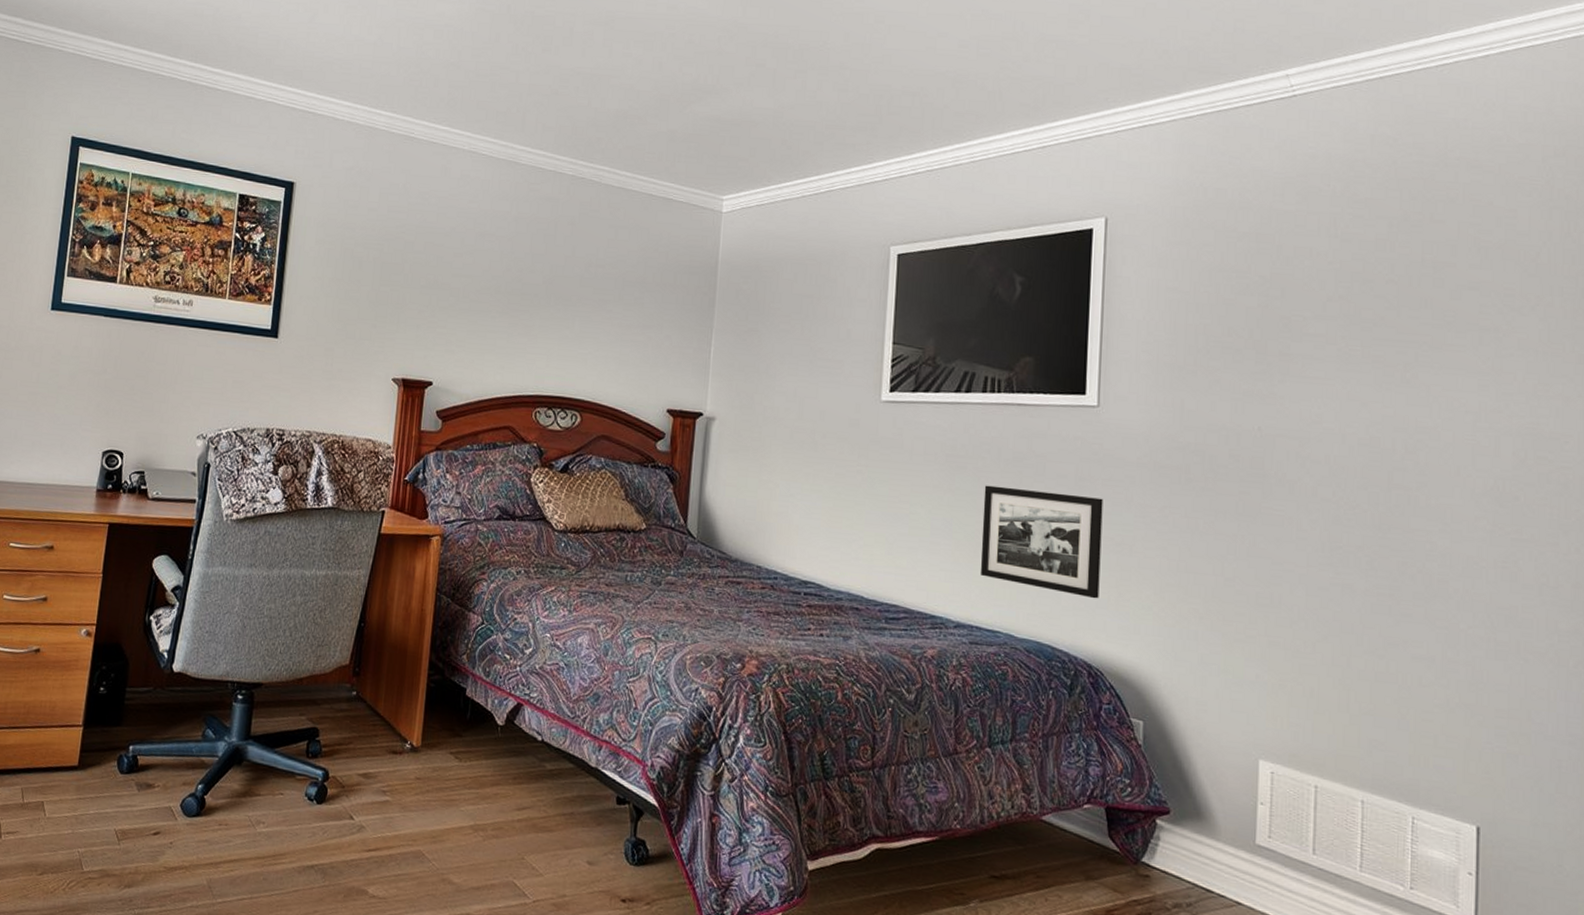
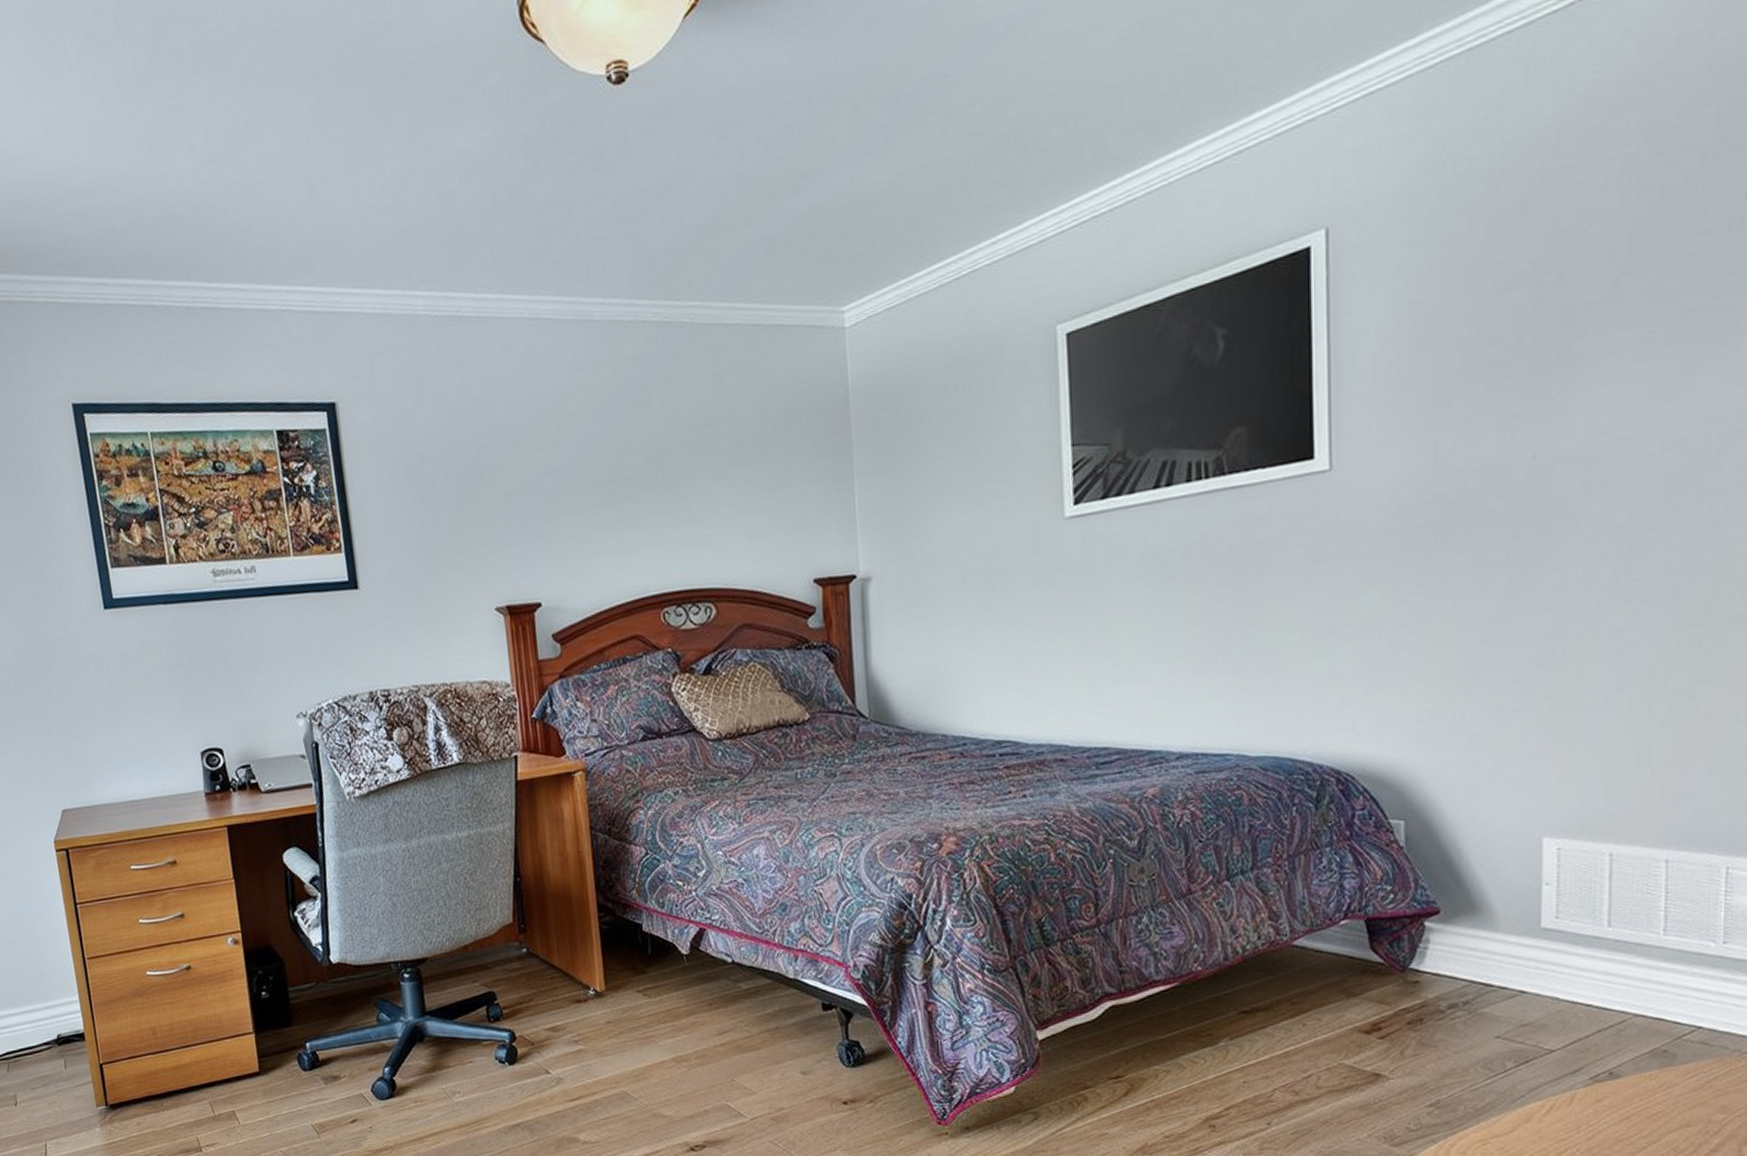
picture frame: present [980,485,1103,599] -> none [1198,579,1344,697]

